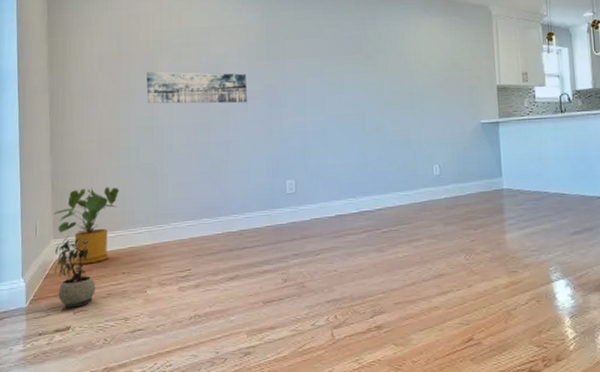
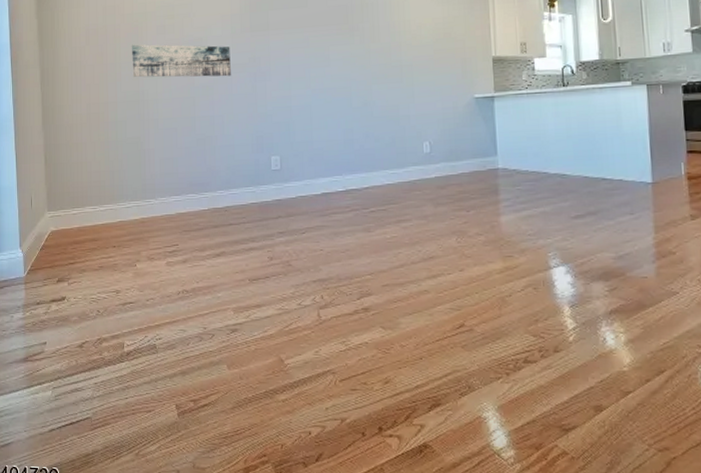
house plant: present [52,187,119,265] -> none [46,161,108,237]
potted plant: present [55,236,95,308] -> none [50,209,88,279]

